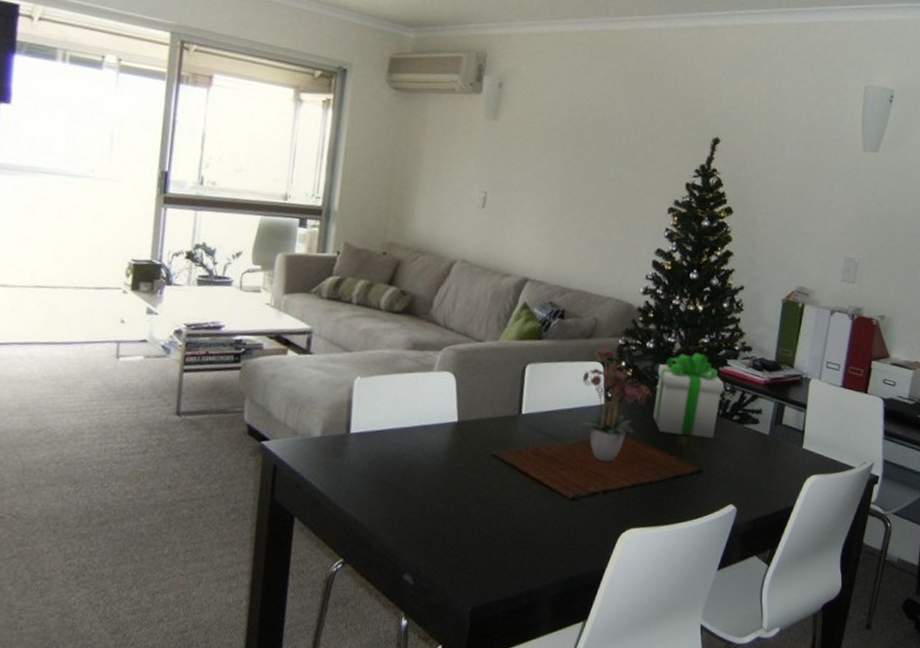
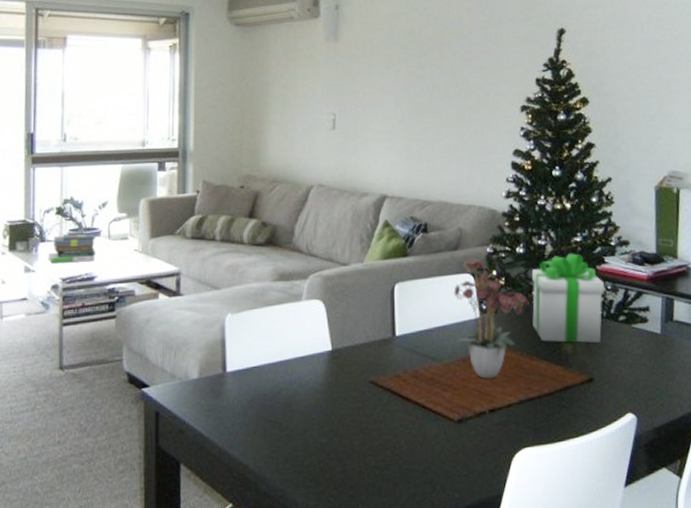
books: none [173,280,226,311] -> present [48,233,96,264]

